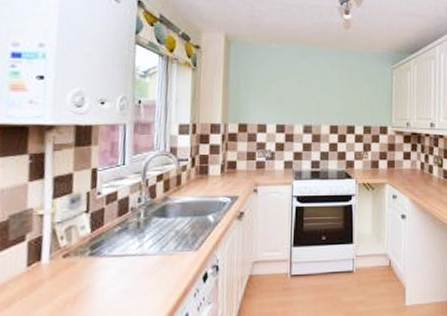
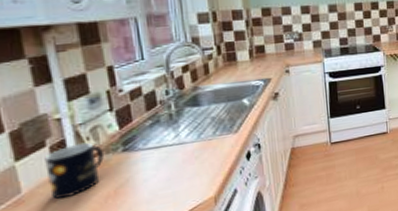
mug: none [19,241,72,296] -> present [44,142,104,199]

